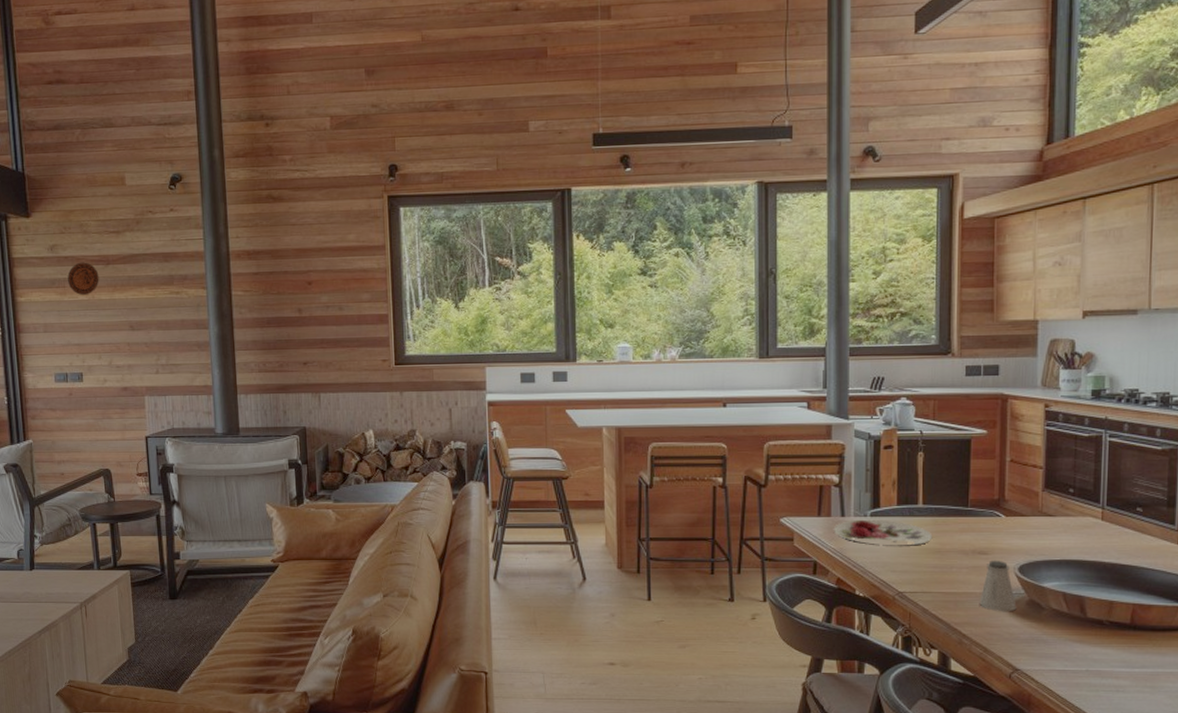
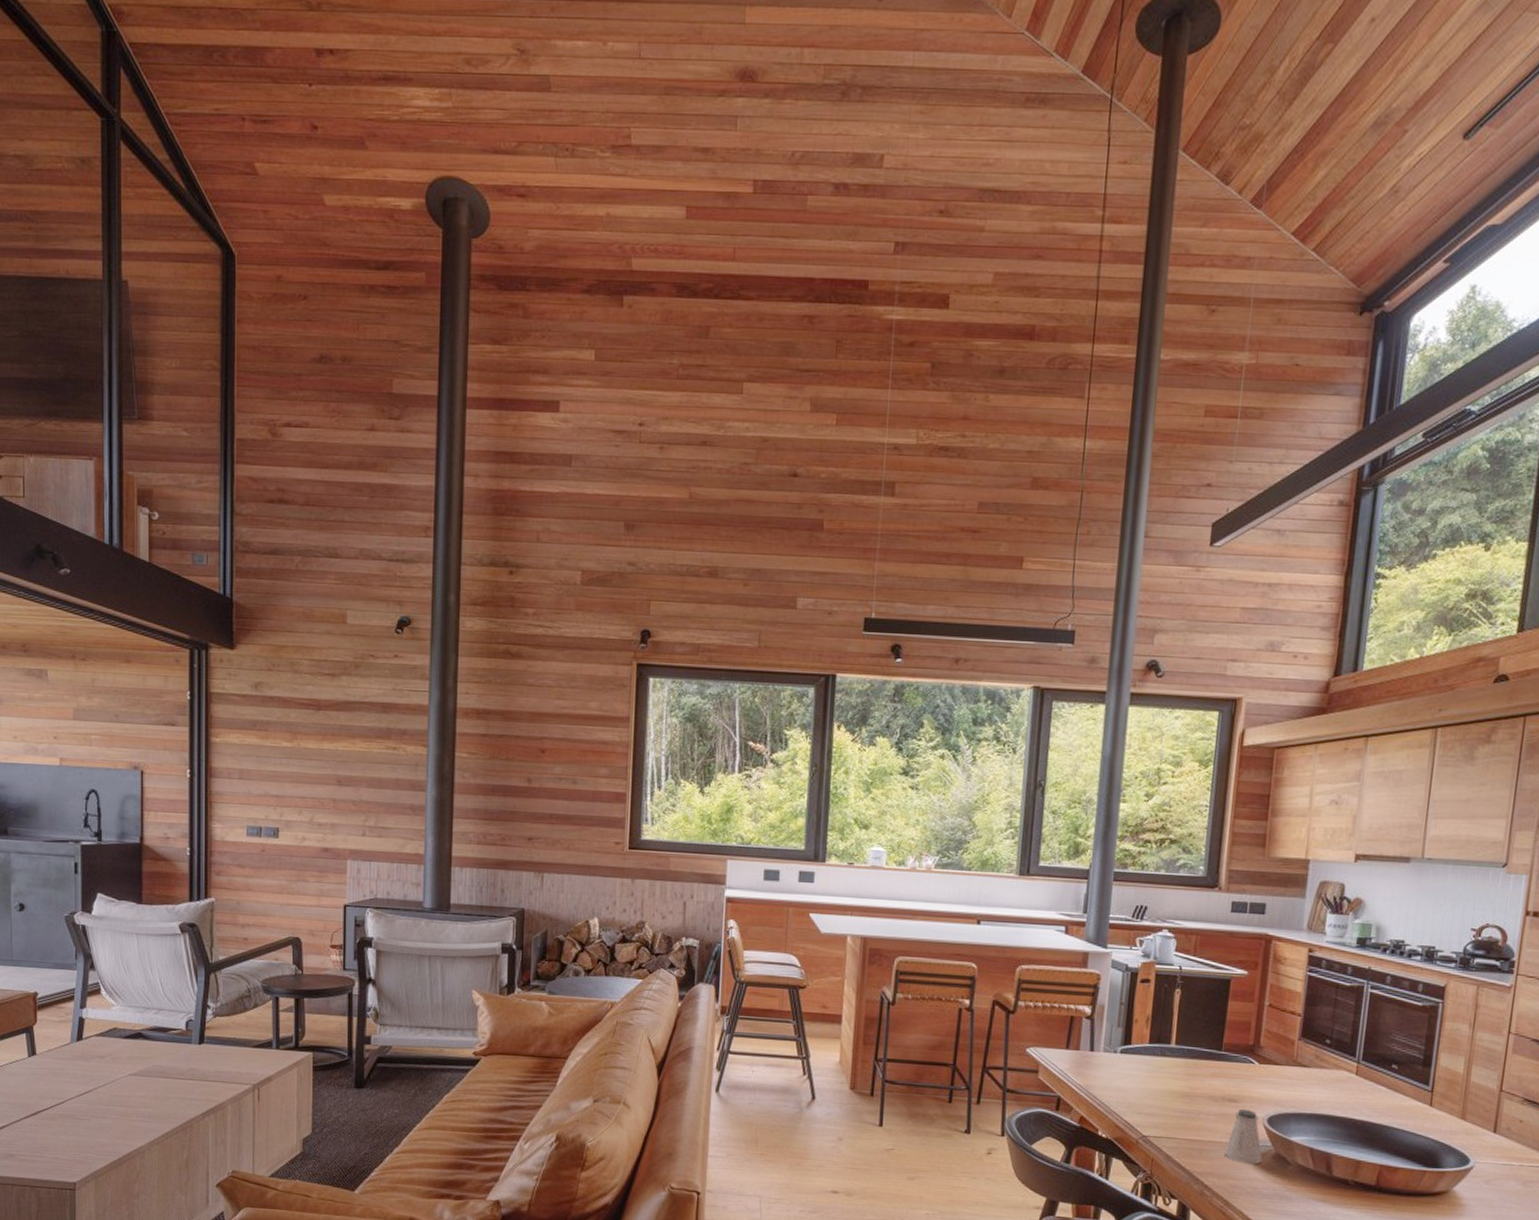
decorative plate: present [67,262,99,296] -> none [272,704,307,742]
plate: present [833,519,933,546] -> none [1080,1055,1183,1088]

